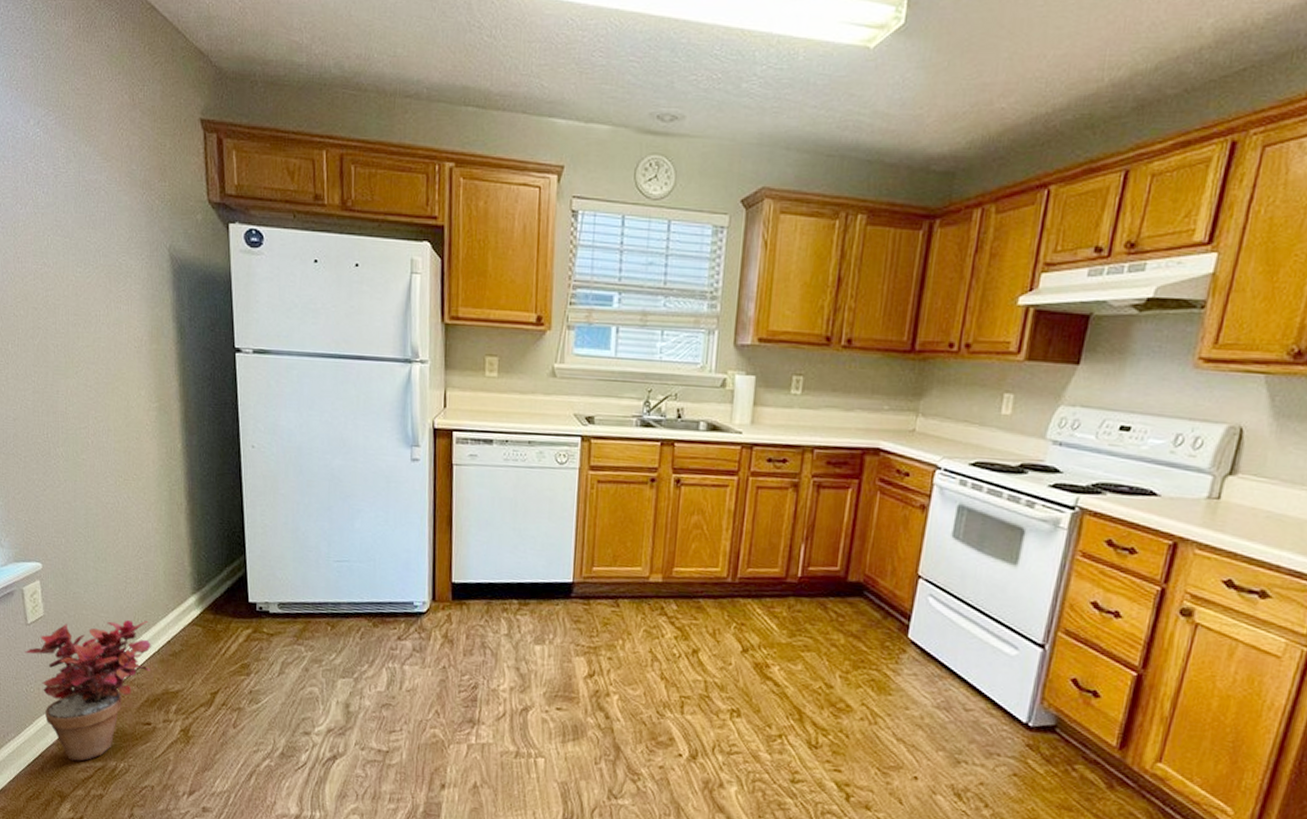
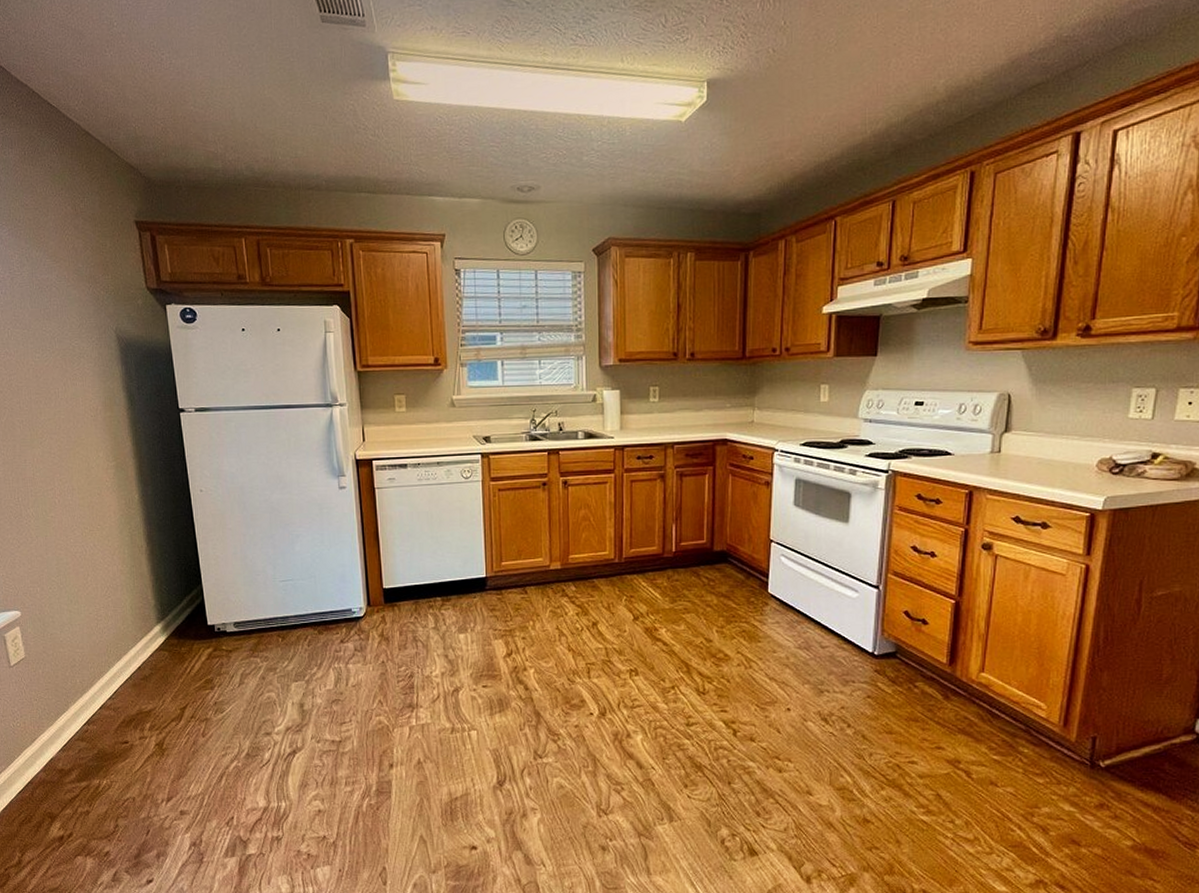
potted plant: present [25,619,152,761] -> none [10,652,125,783]

